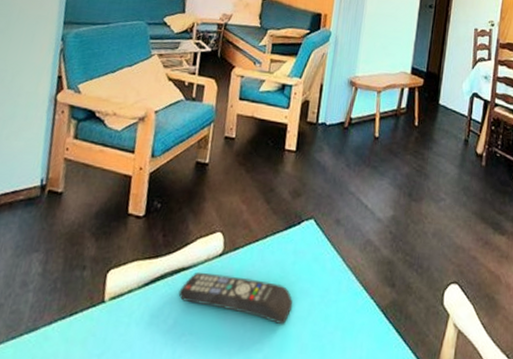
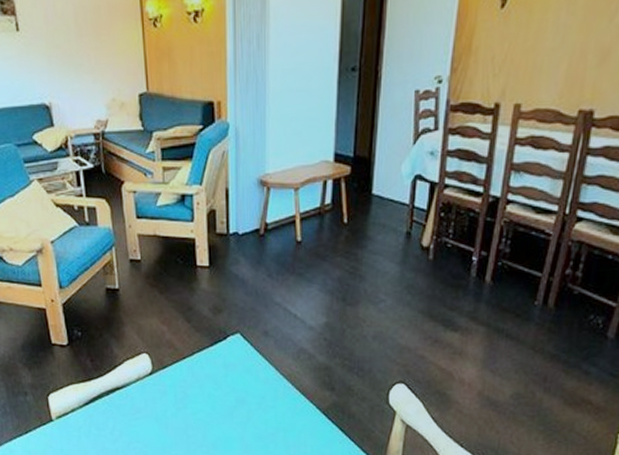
remote control: present [178,272,293,325] -> none [118,390,231,430]

